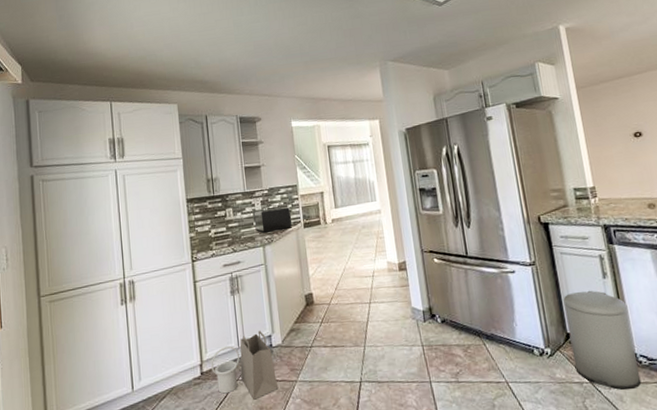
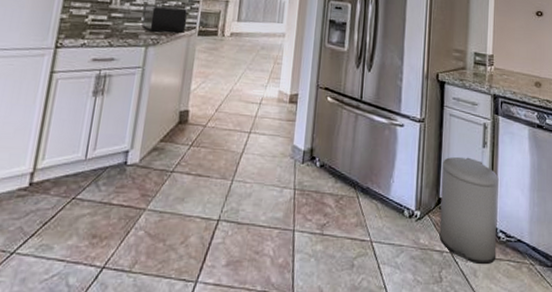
bucket: present [211,346,240,394] -> none [44,156,85,213]
shopping bag: present [240,330,279,400] -> none [78,143,124,225]

